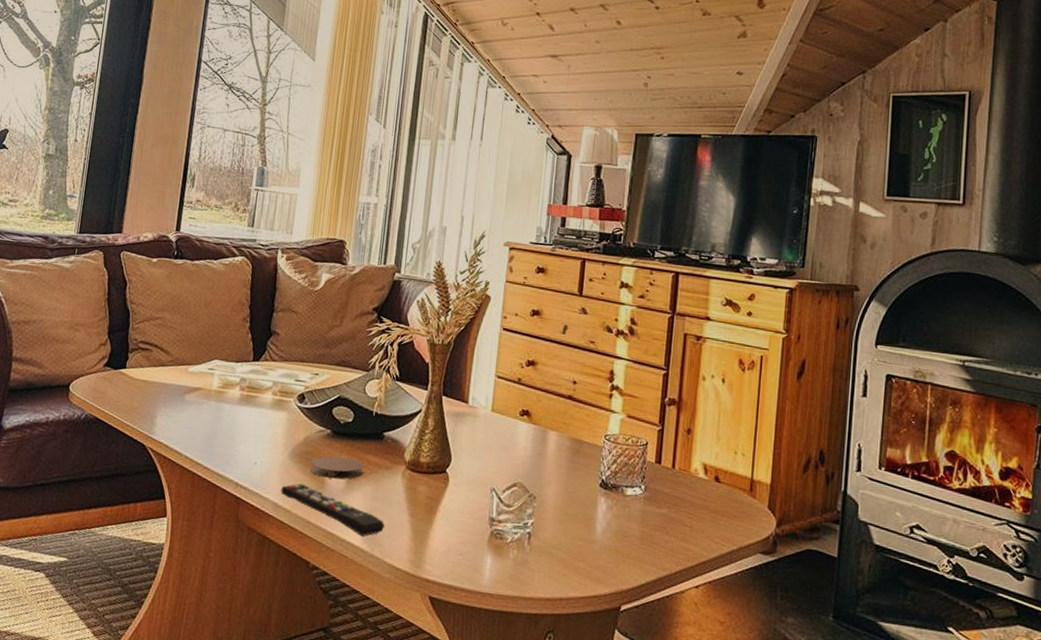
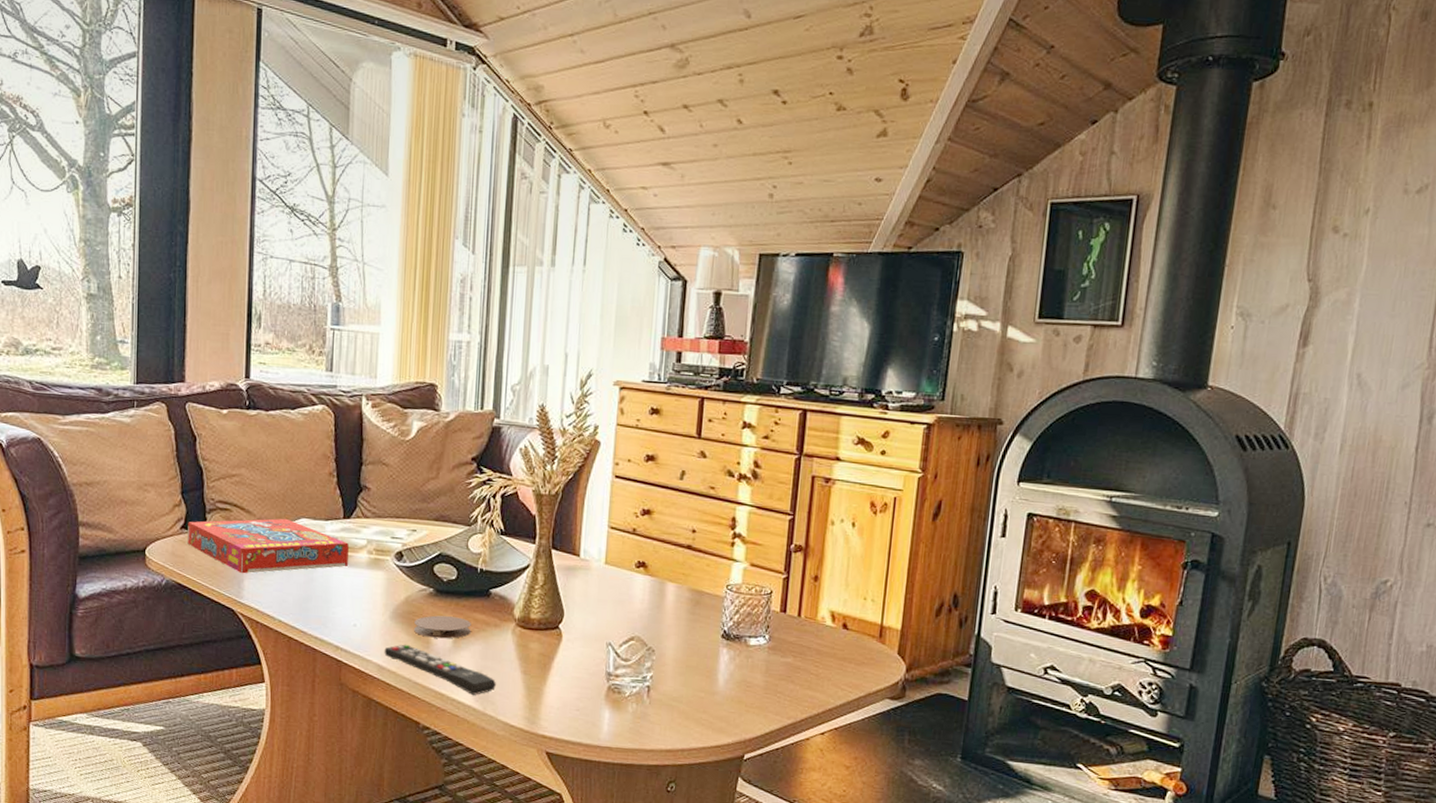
snack box: none [109,359,256,411] -> present [187,518,349,574]

